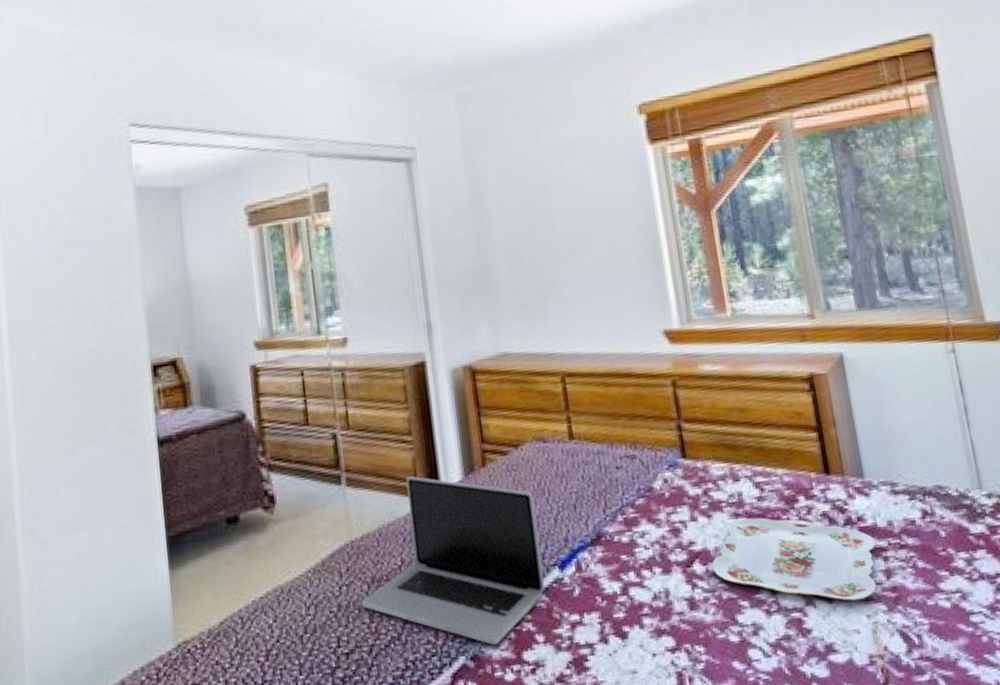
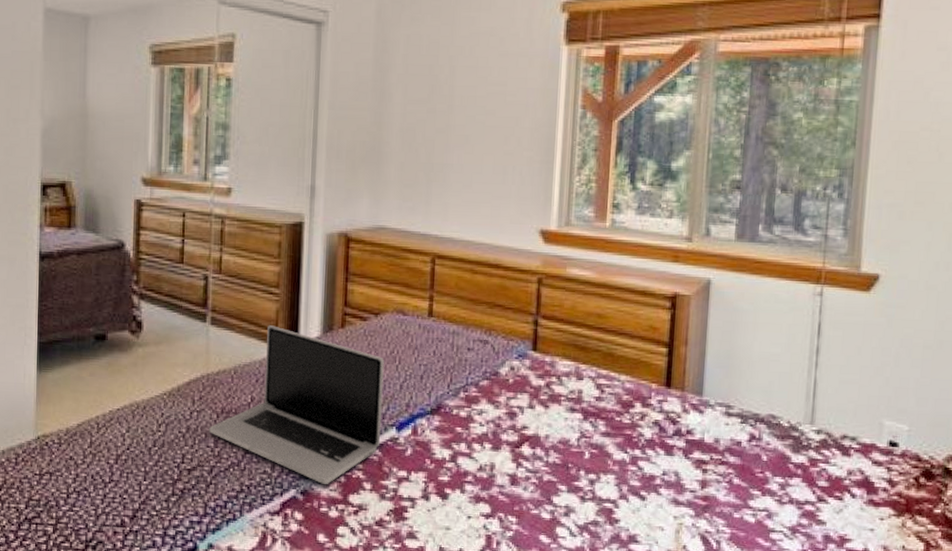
serving tray: present [711,517,877,601] -> none [539,414,699,502]

